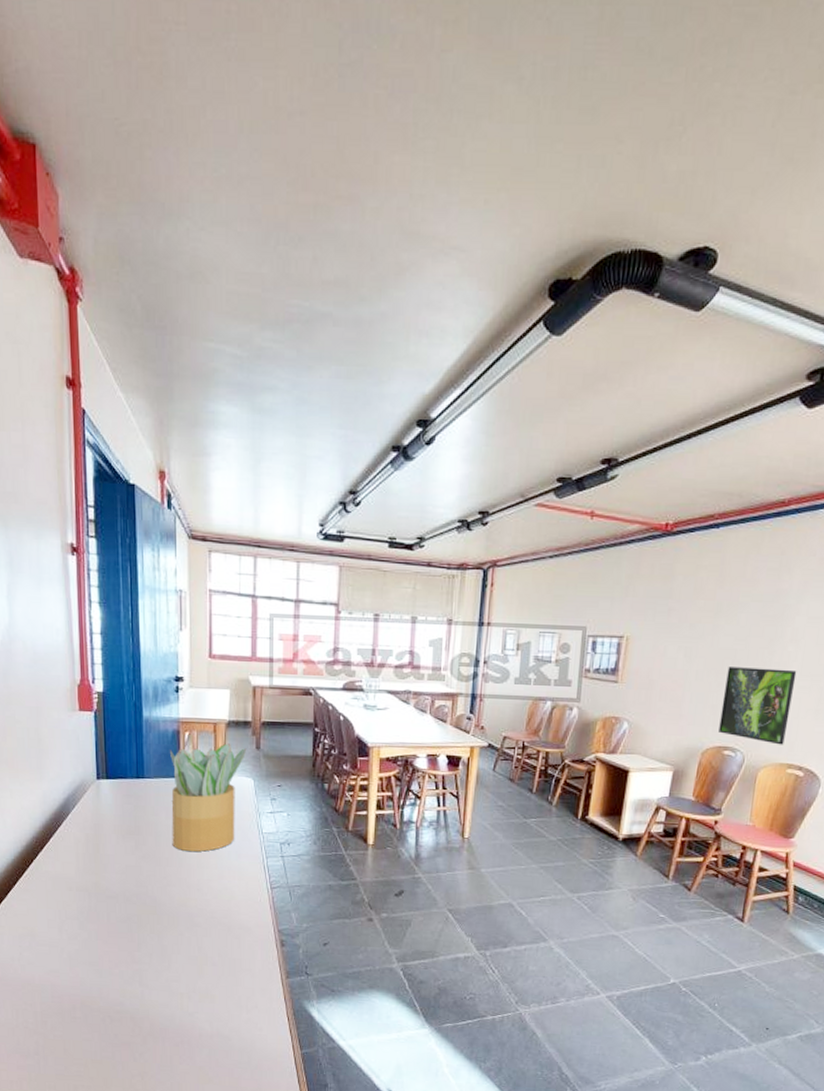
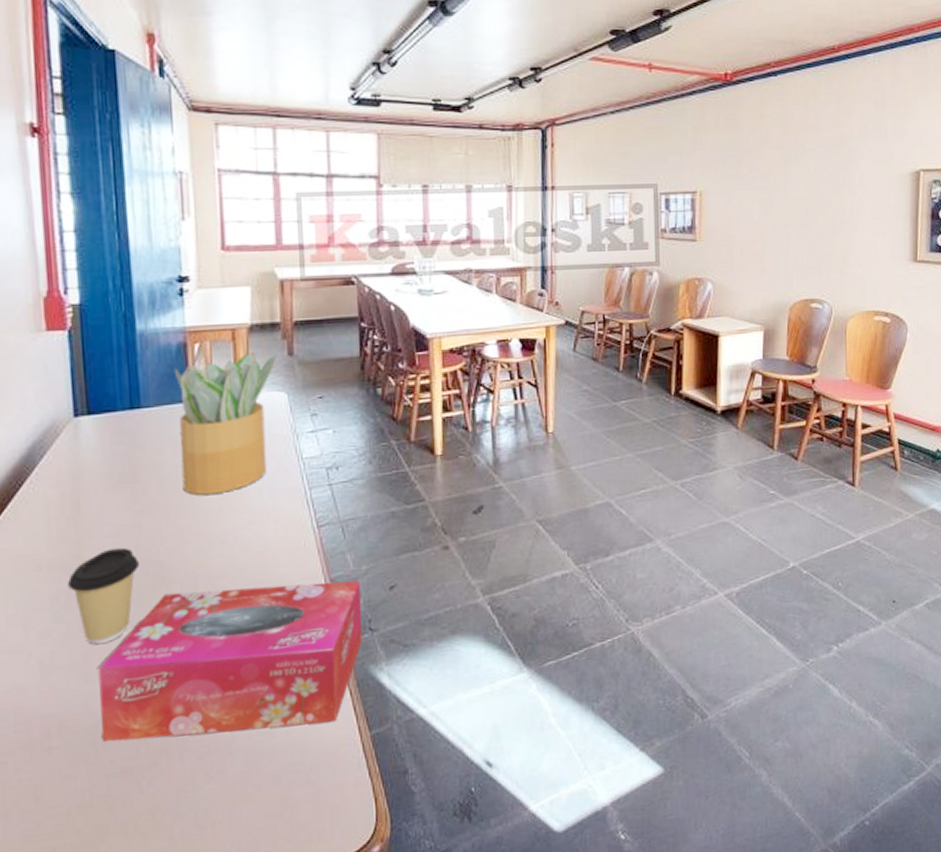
coffee cup: none [89,882,139,951] -> present [67,547,139,645]
tissue box: none [109,921,302,1038] -> present [98,580,362,742]
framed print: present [718,667,797,745] -> none [803,214,869,292]

